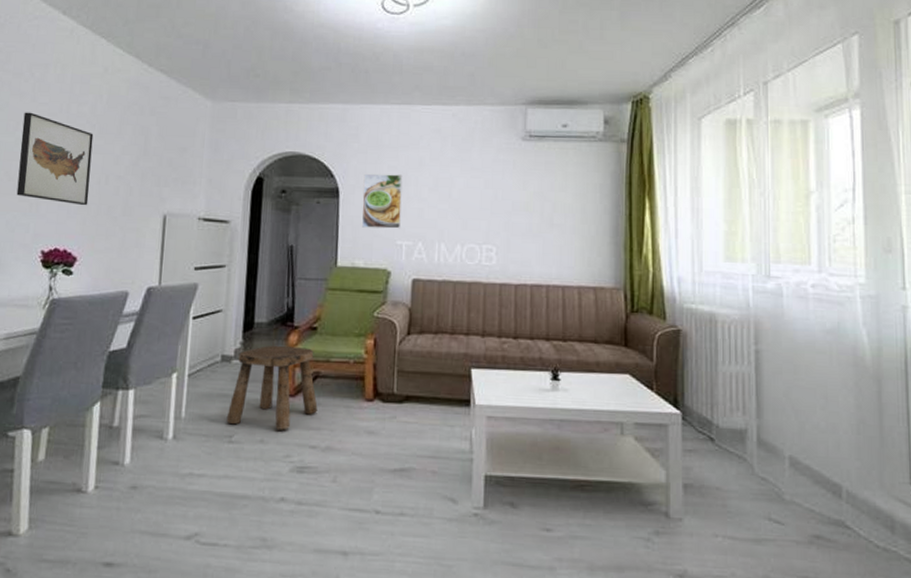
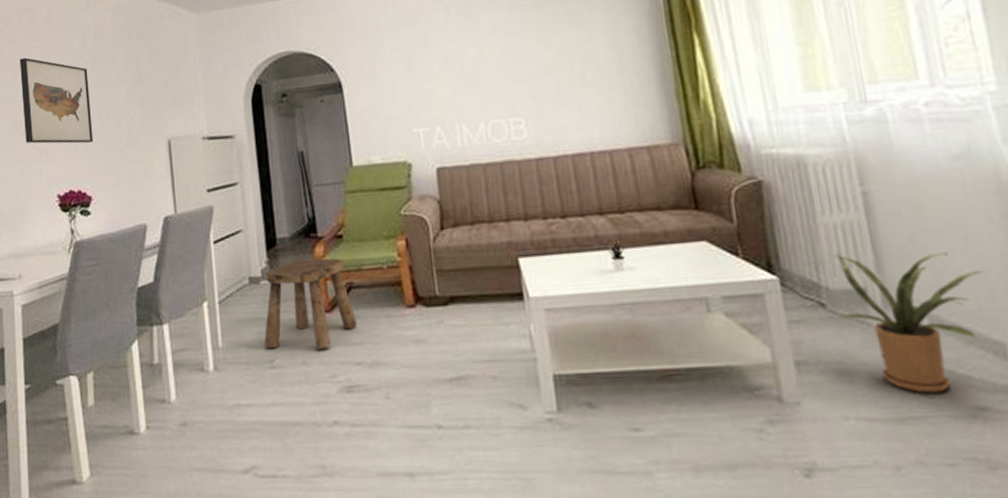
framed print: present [361,173,403,229] -> none [365,55,414,120]
house plant: none [723,397,834,521] -> present [830,252,983,394]

